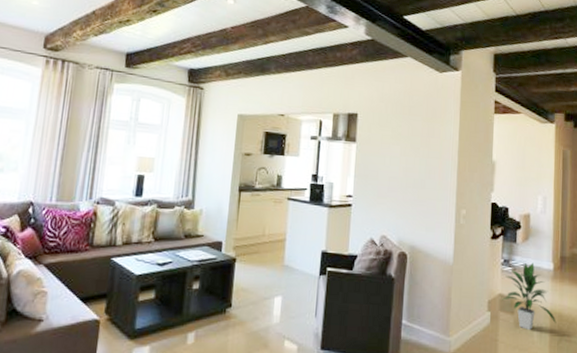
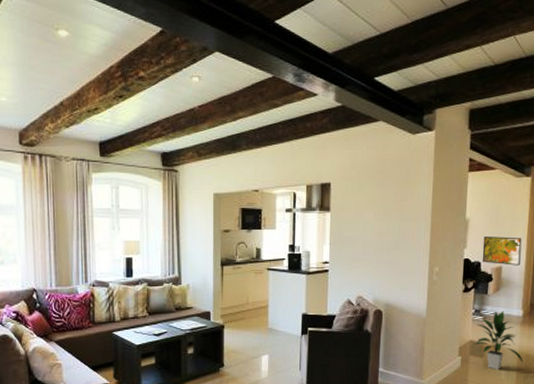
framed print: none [509,181,549,214] -> present [482,236,522,266]

